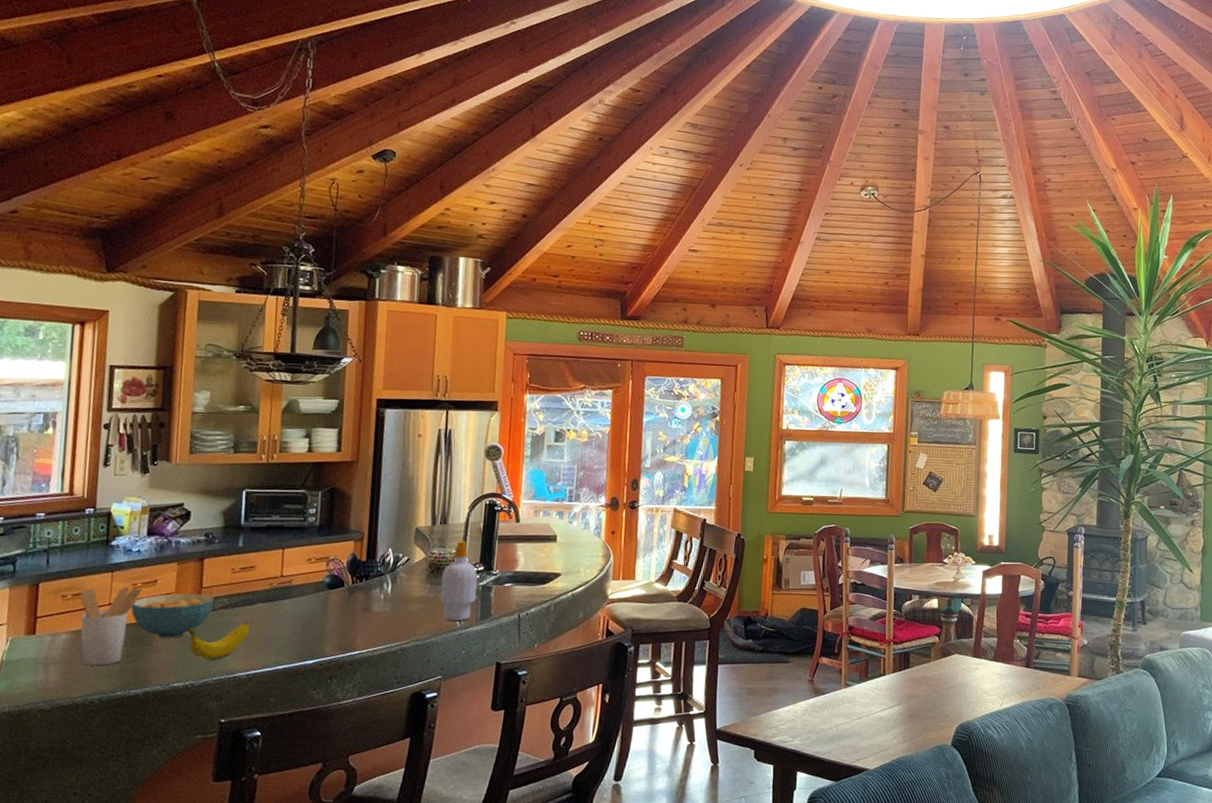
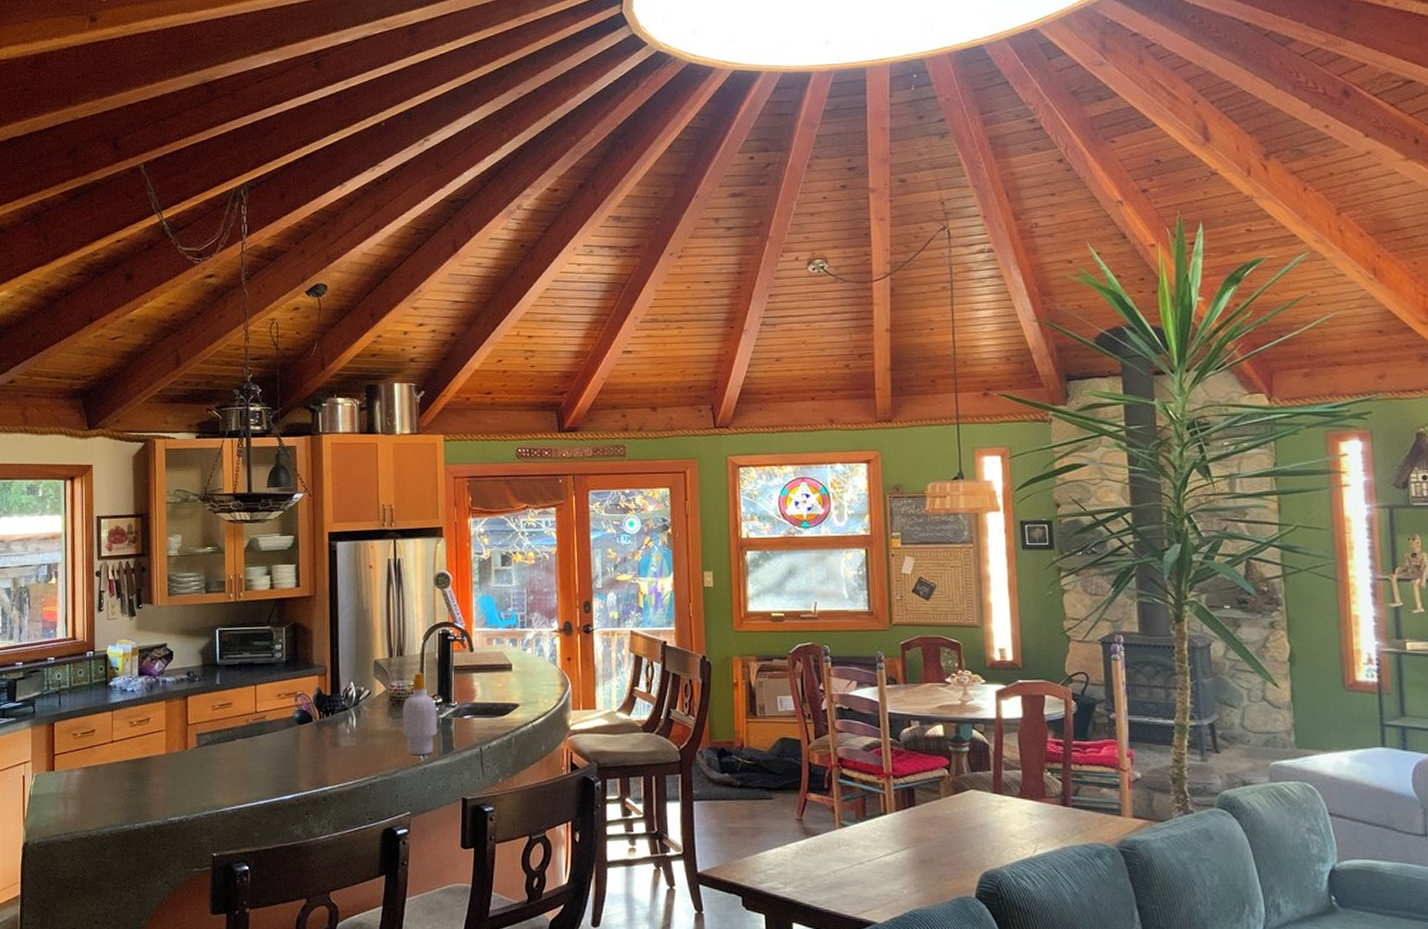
utensil holder: present [79,586,142,666] -> none [87,724,138,801]
cereal bowl: present [131,593,214,638] -> none [130,730,199,774]
banana: present [187,622,250,659] -> none [178,758,232,794]

